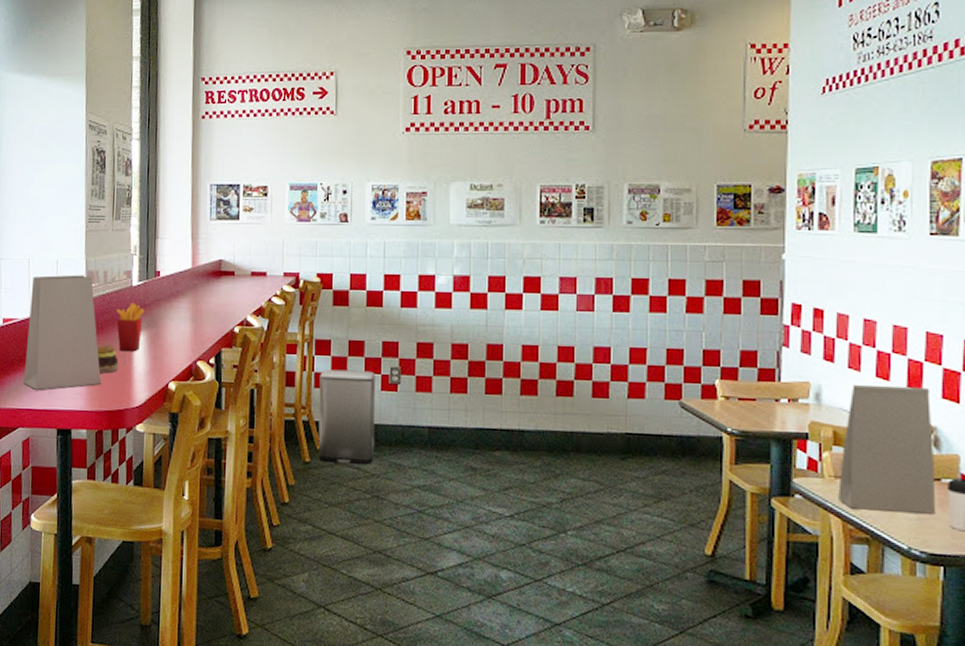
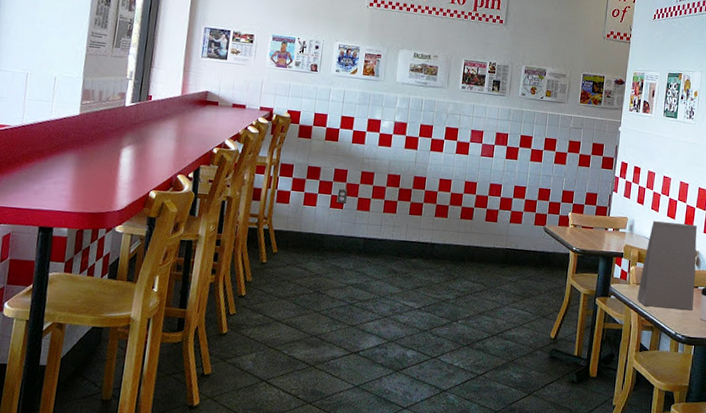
paper bag: present [23,275,102,391] -> none [9,89,88,192]
burger: present [96,345,119,374] -> none [85,155,105,180]
french fries: present [116,303,145,352] -> none [106,120,135,163]
pedal bin: present [318,369,375,464] -> none [273,188,327,266]

